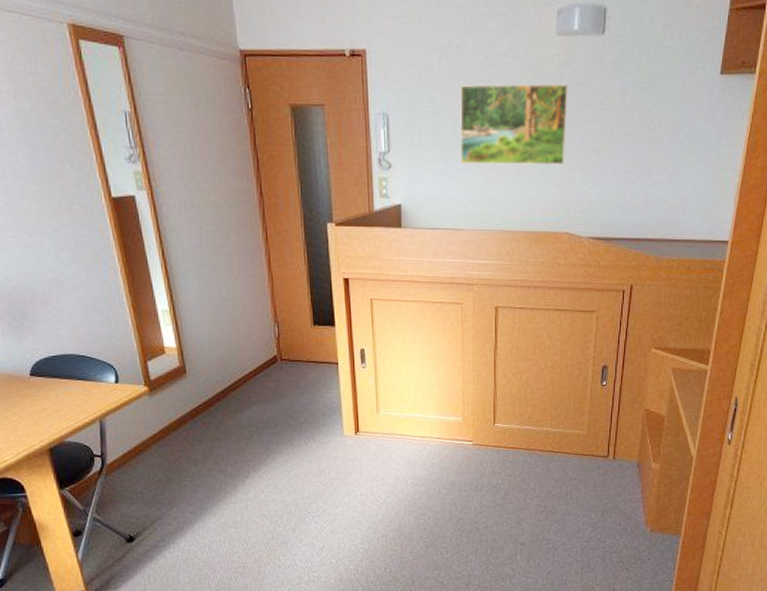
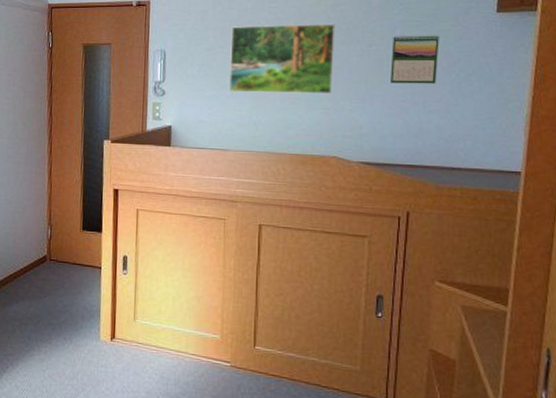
calendar: none [620,97,667,153] -> present [390,34,439,84]

